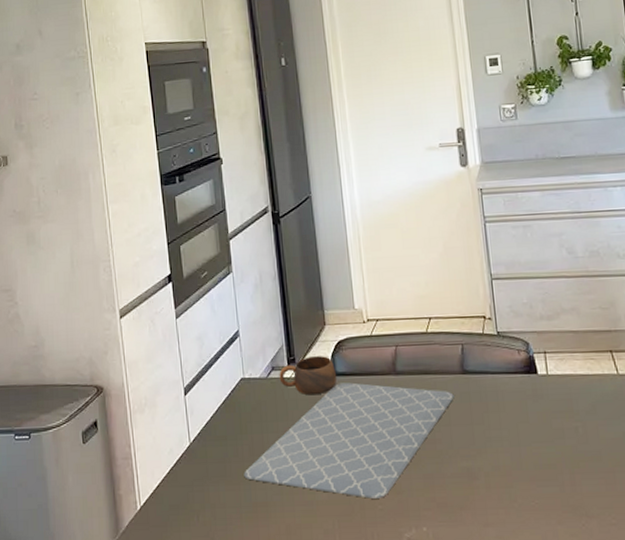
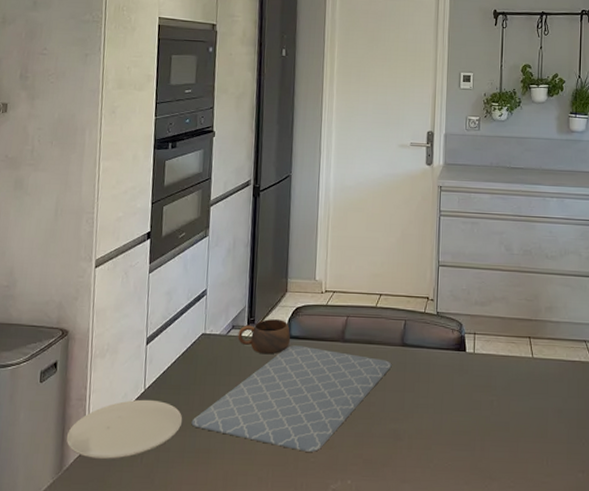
plate: none [117,453,235,521] -> present [66,399,183,460]

